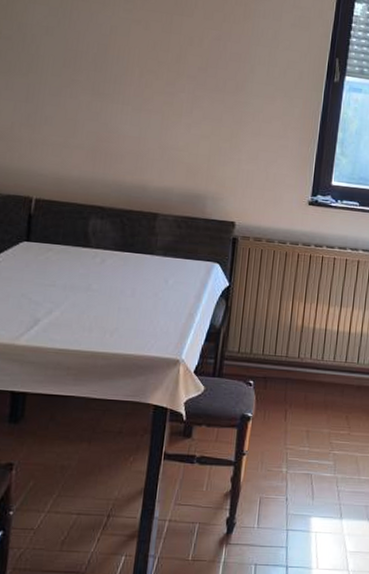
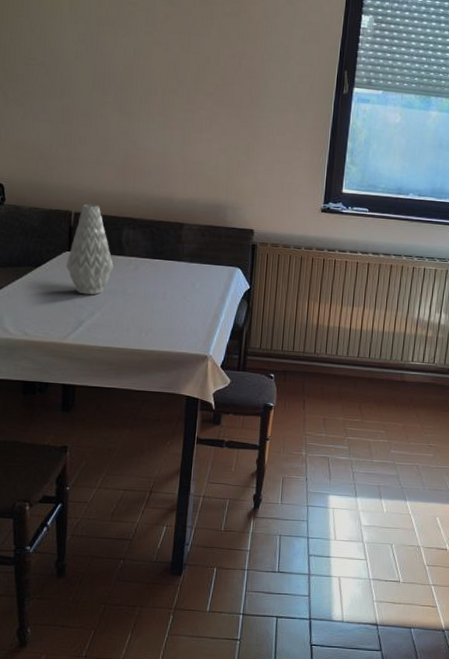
vase: none [22,189,77,291] -> present [65,204,114,295]

